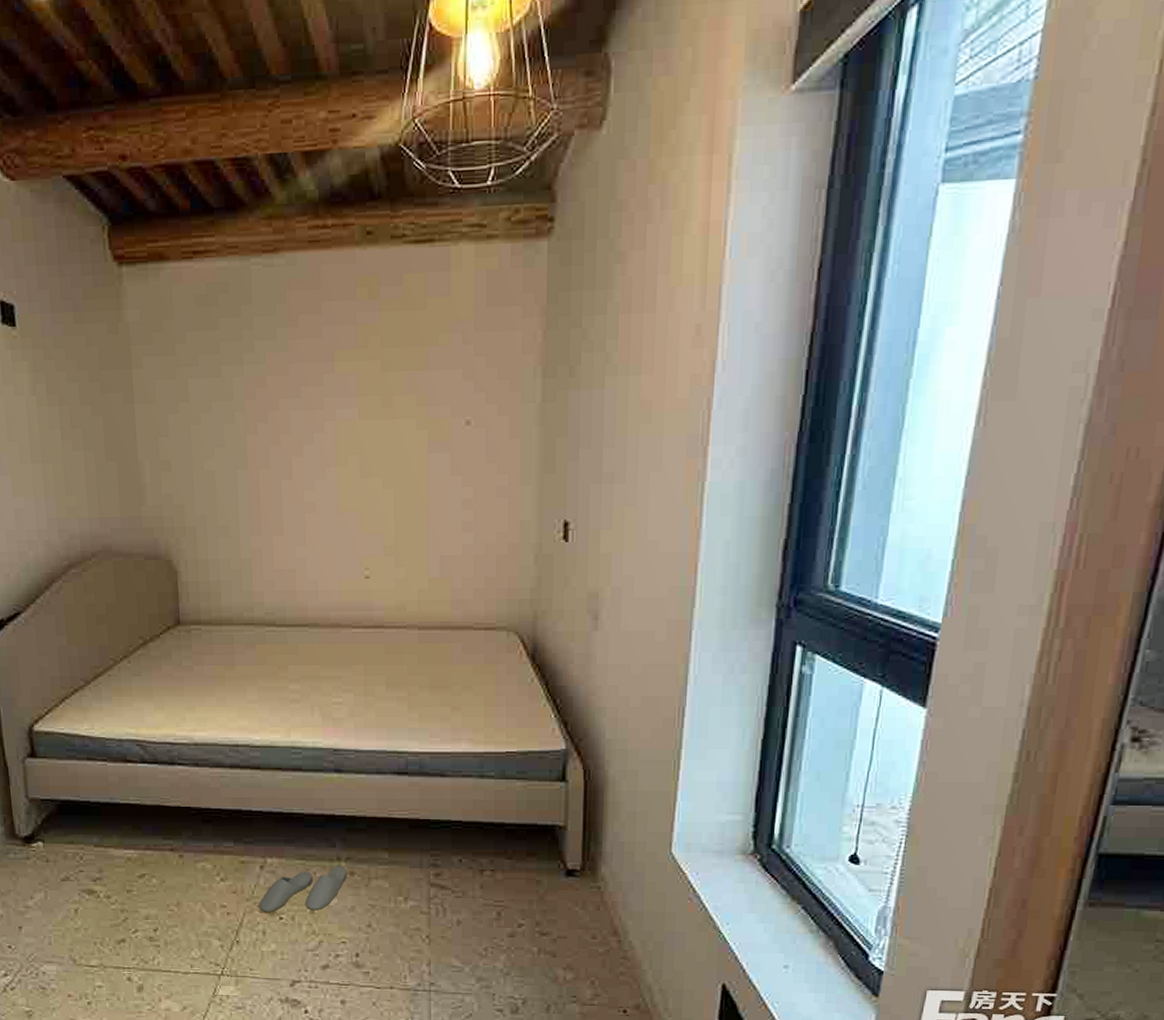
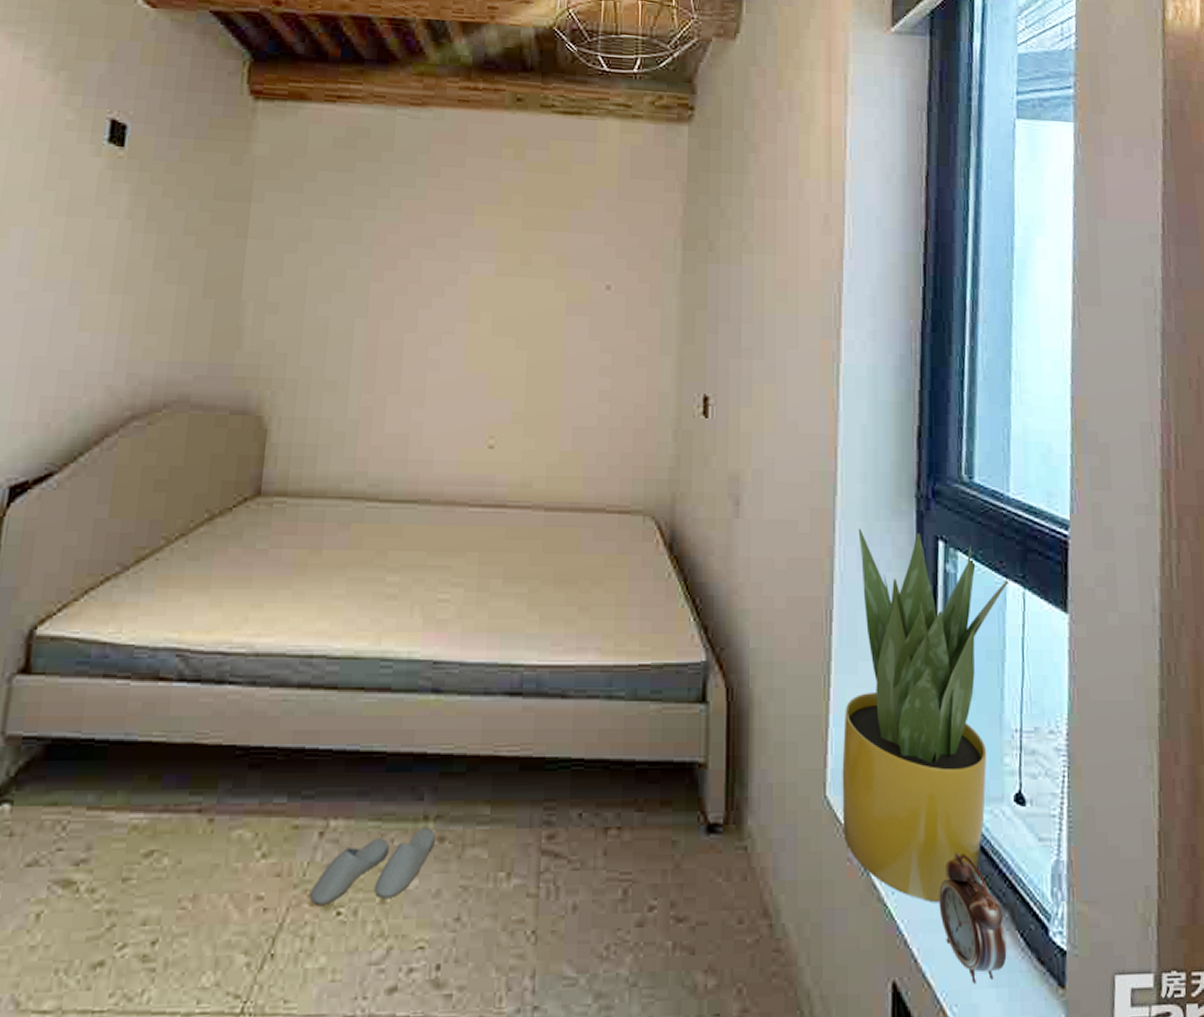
planter: none [685,637,870,932] -> present [842,529,1011,903]
alarm clock: none [768,897,828,989] -> present [939,852,1007,984]

